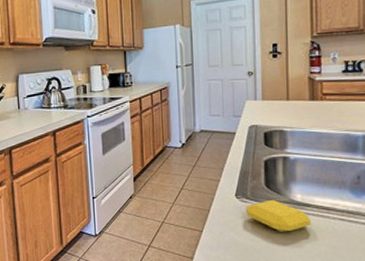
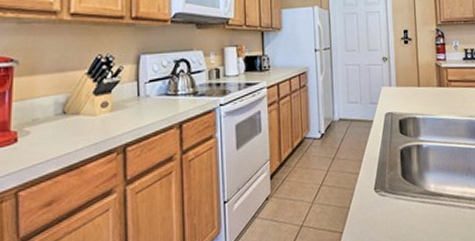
soap bar: present [245,199,311,232] -> none [384,190,444,226]

